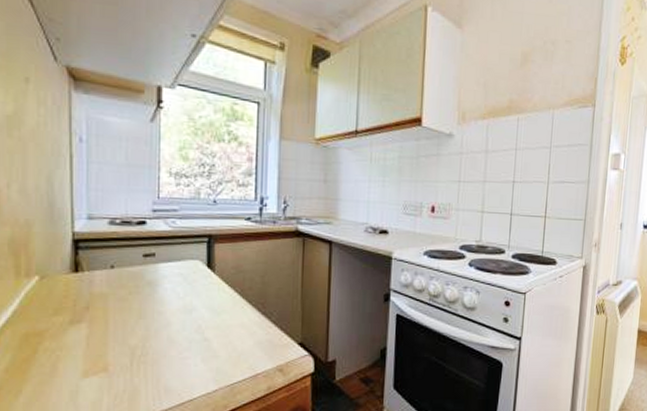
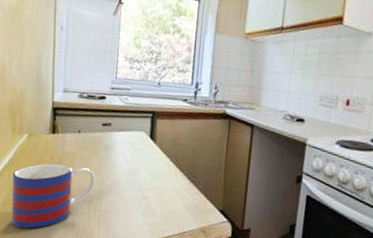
mug: none [18,310,138,398] -> present [11,163,96,229]

